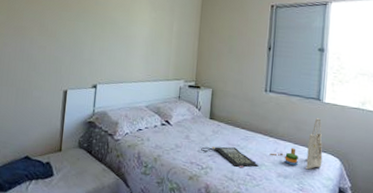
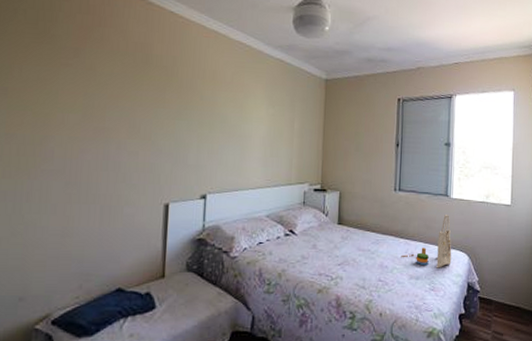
clutch bag: present [201,146,259,169] -> none [330,253,391,274]

